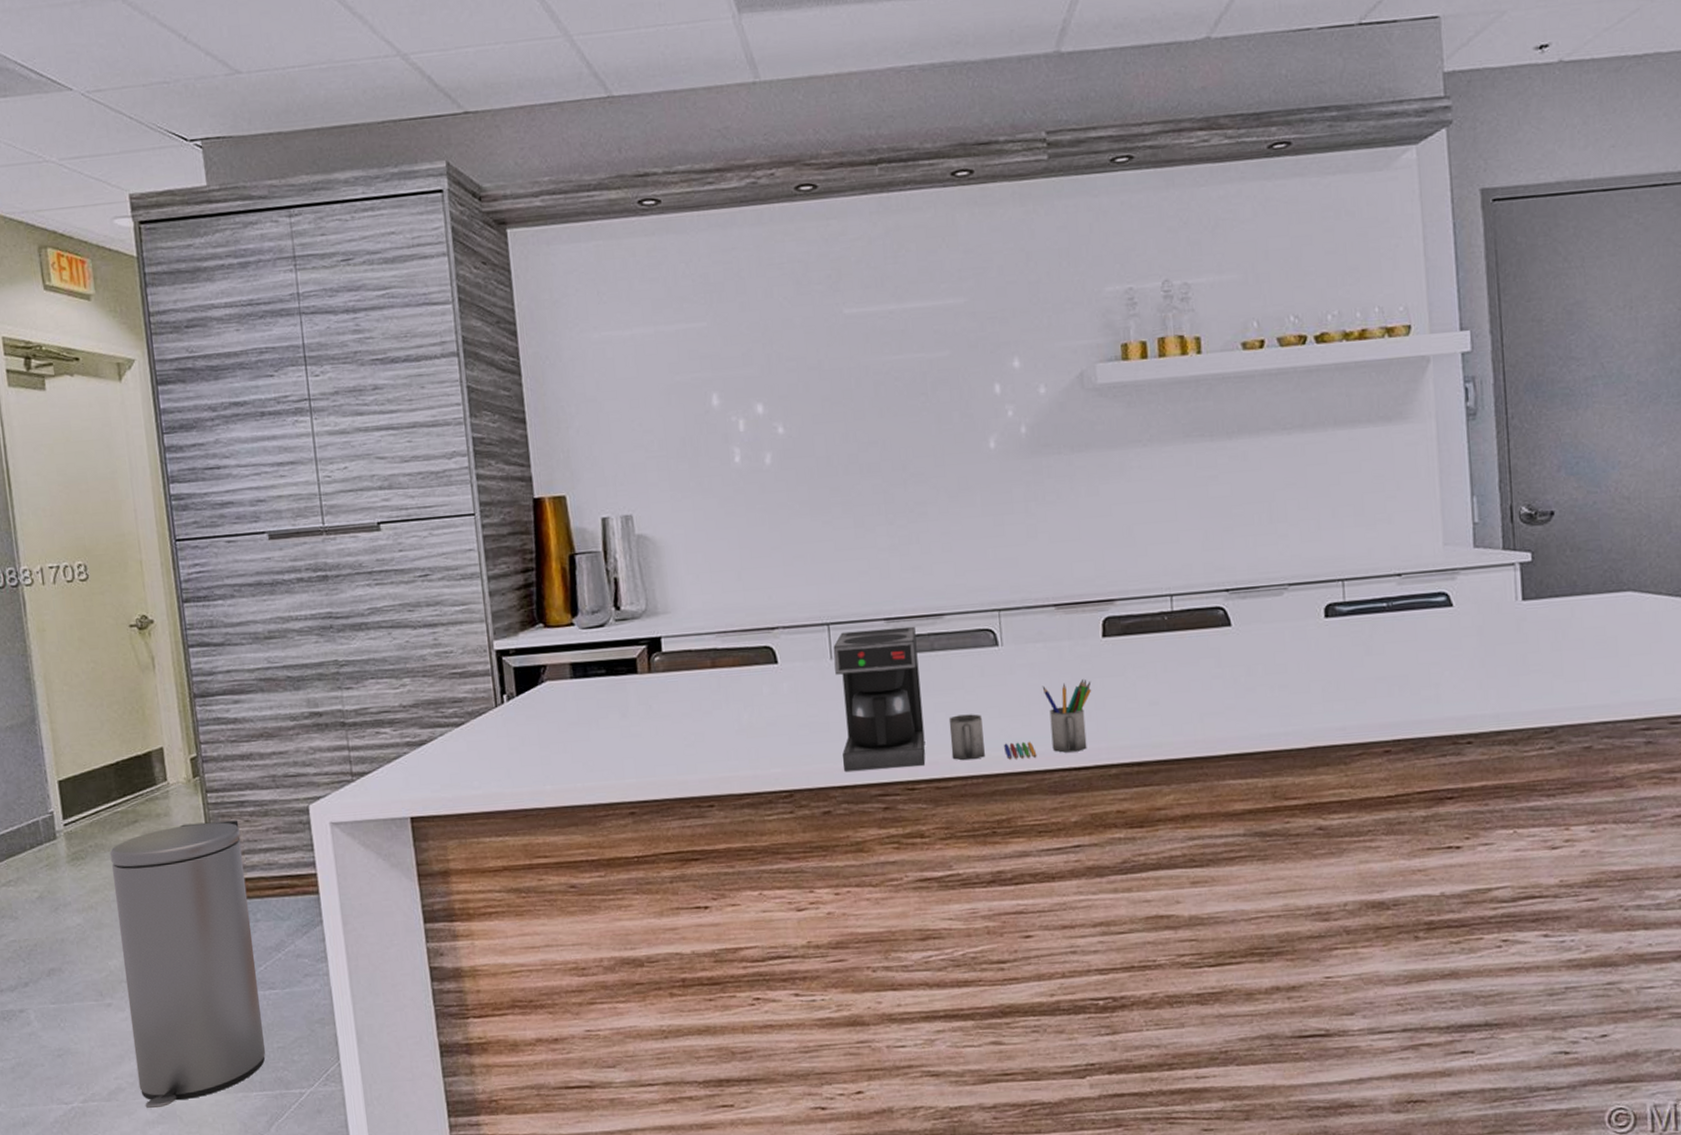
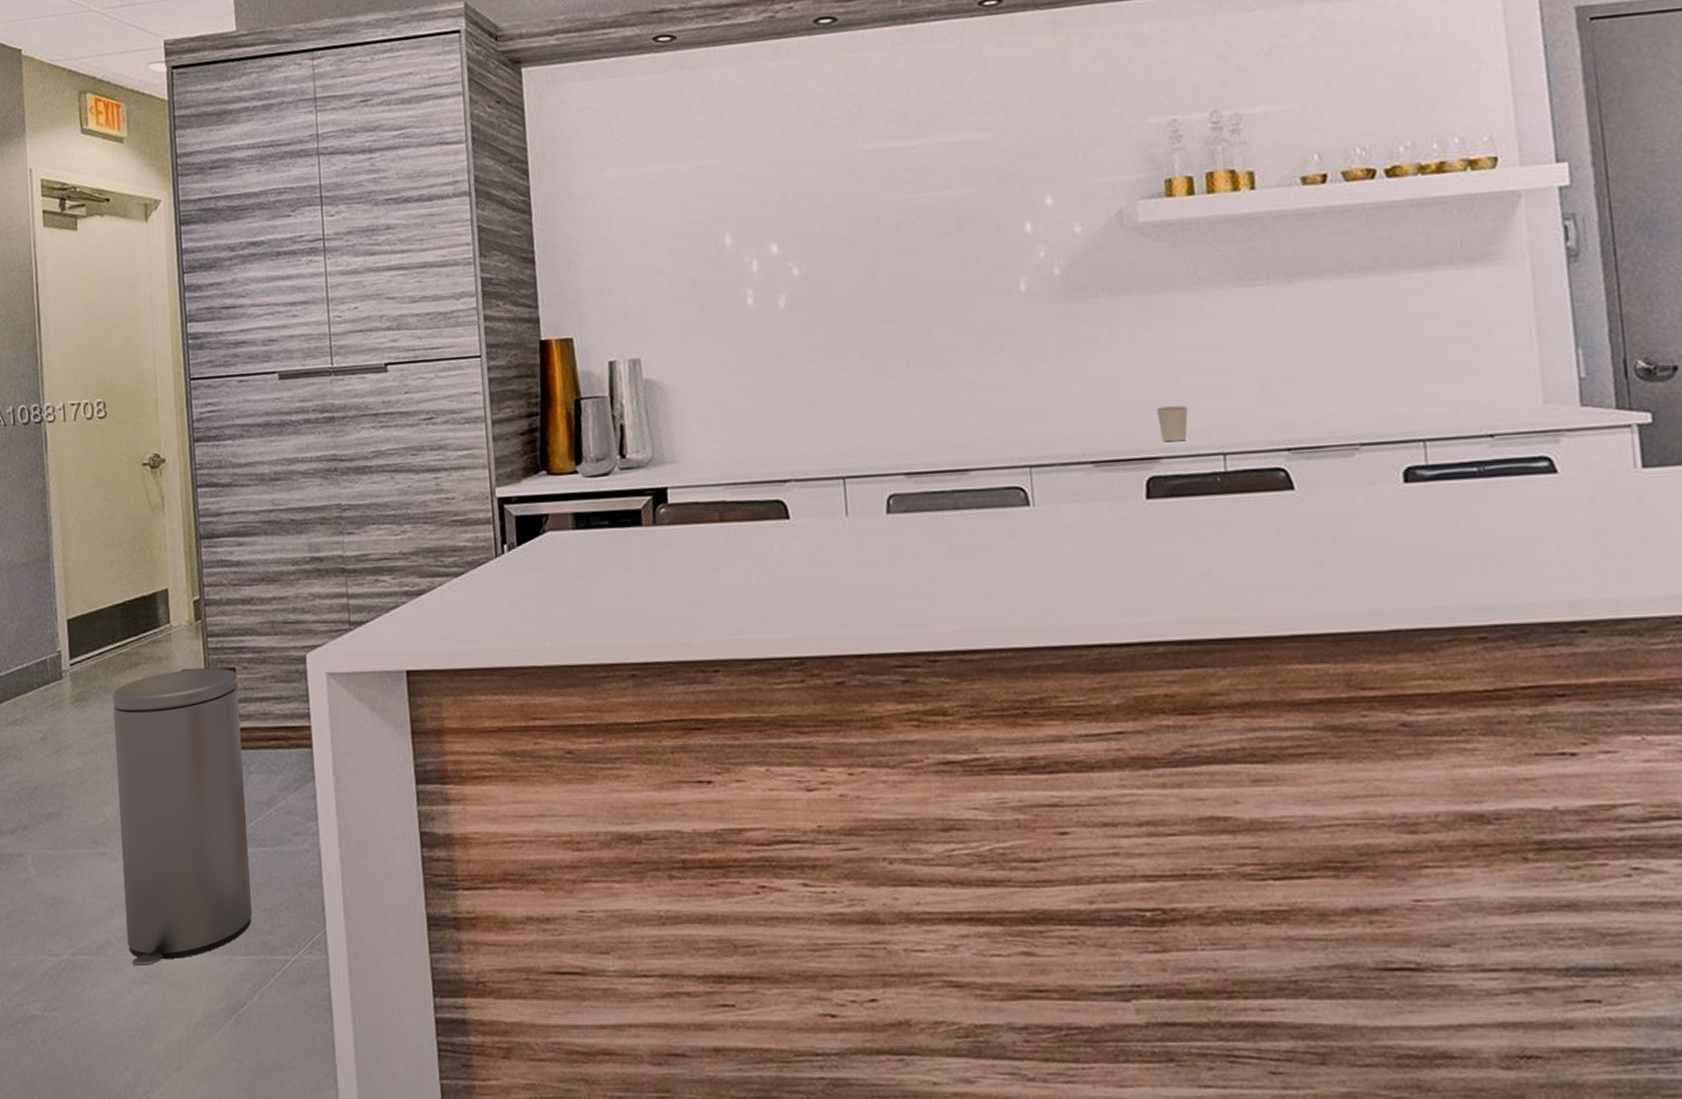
coffee maker: present [833,626,1092,771] -> none [849,482,1135,639]
dixie cup: none [1112,552,1140,586] -> present [1157,405,1188,442]

